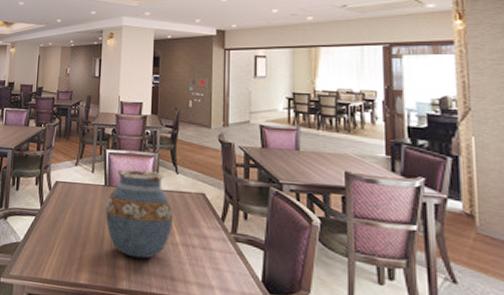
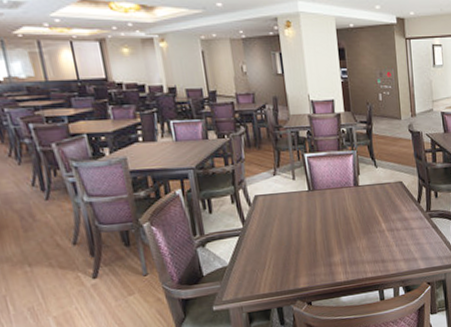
vase: present [105,169,173,259] -> none [312,168,378,252]

